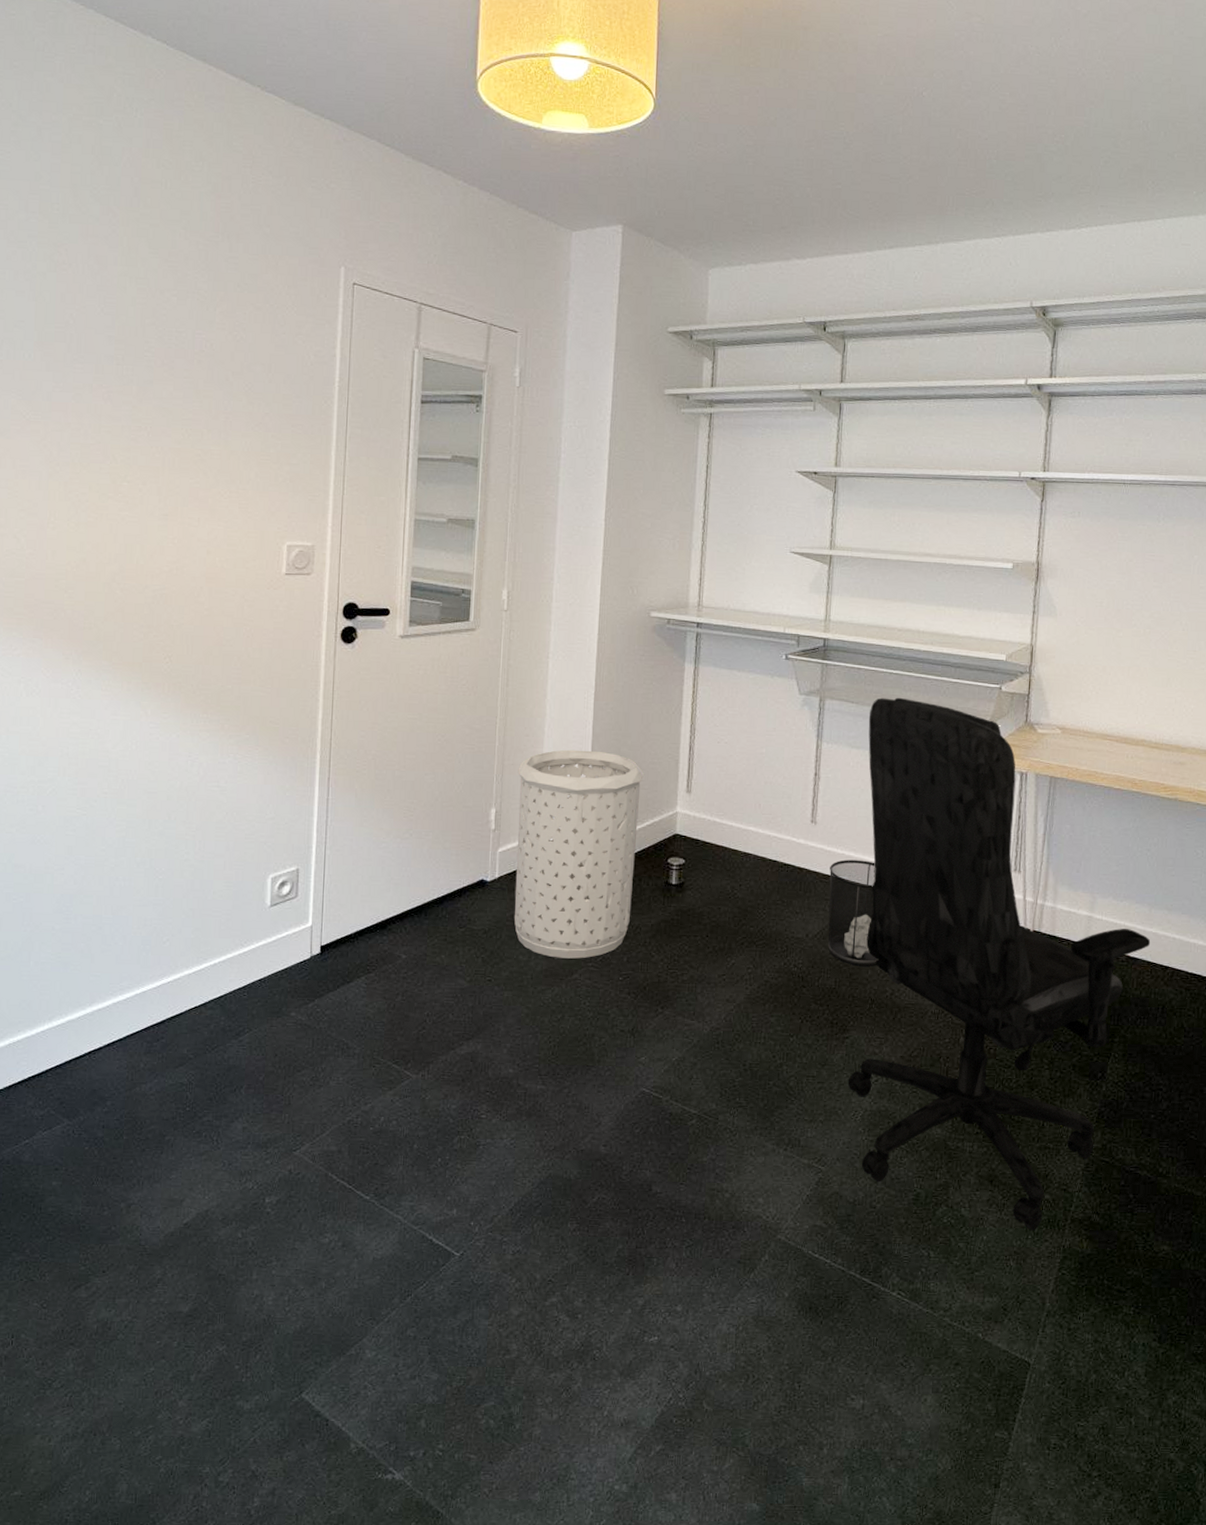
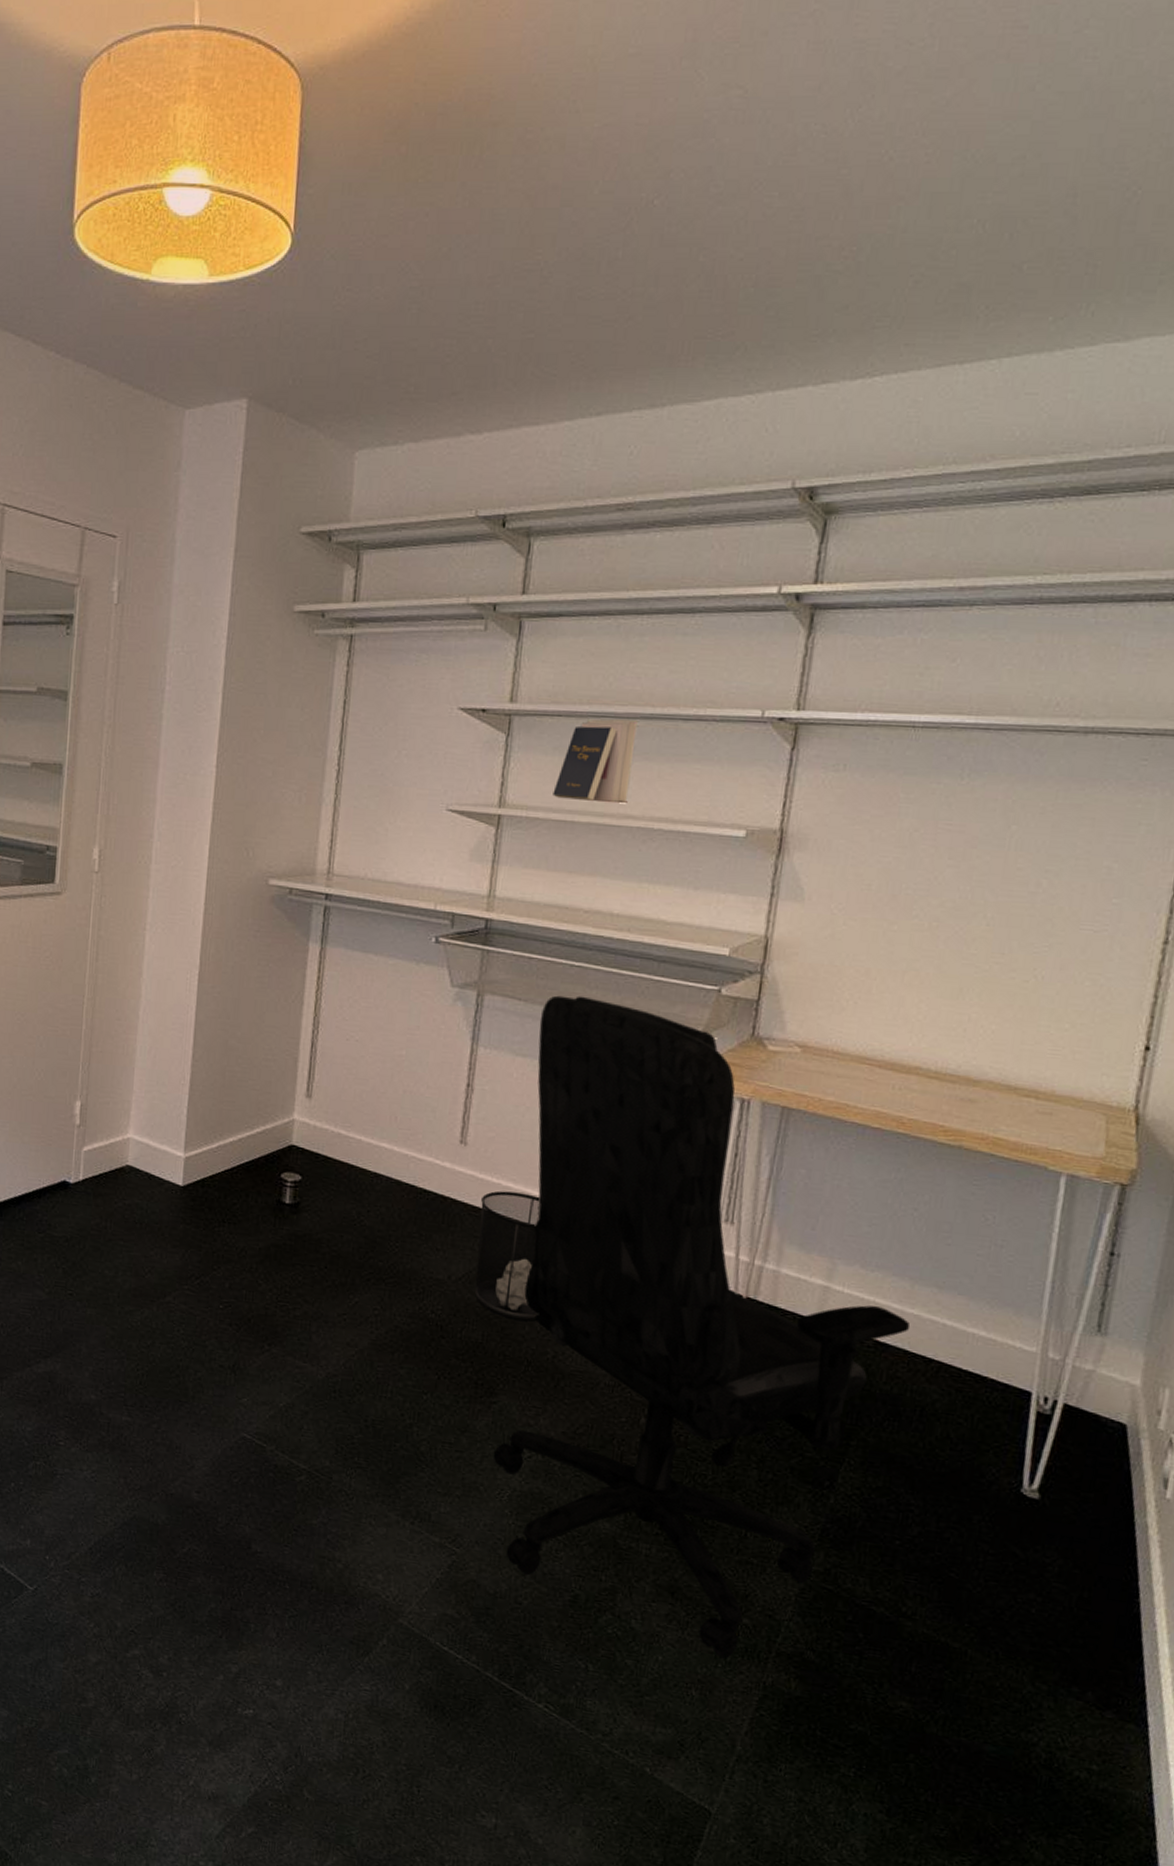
laundry basket: present [514,749,644,959] -> none [99,1038,255,1280]
books: none [870,479,931,544] -> present [552,719,638,803]

